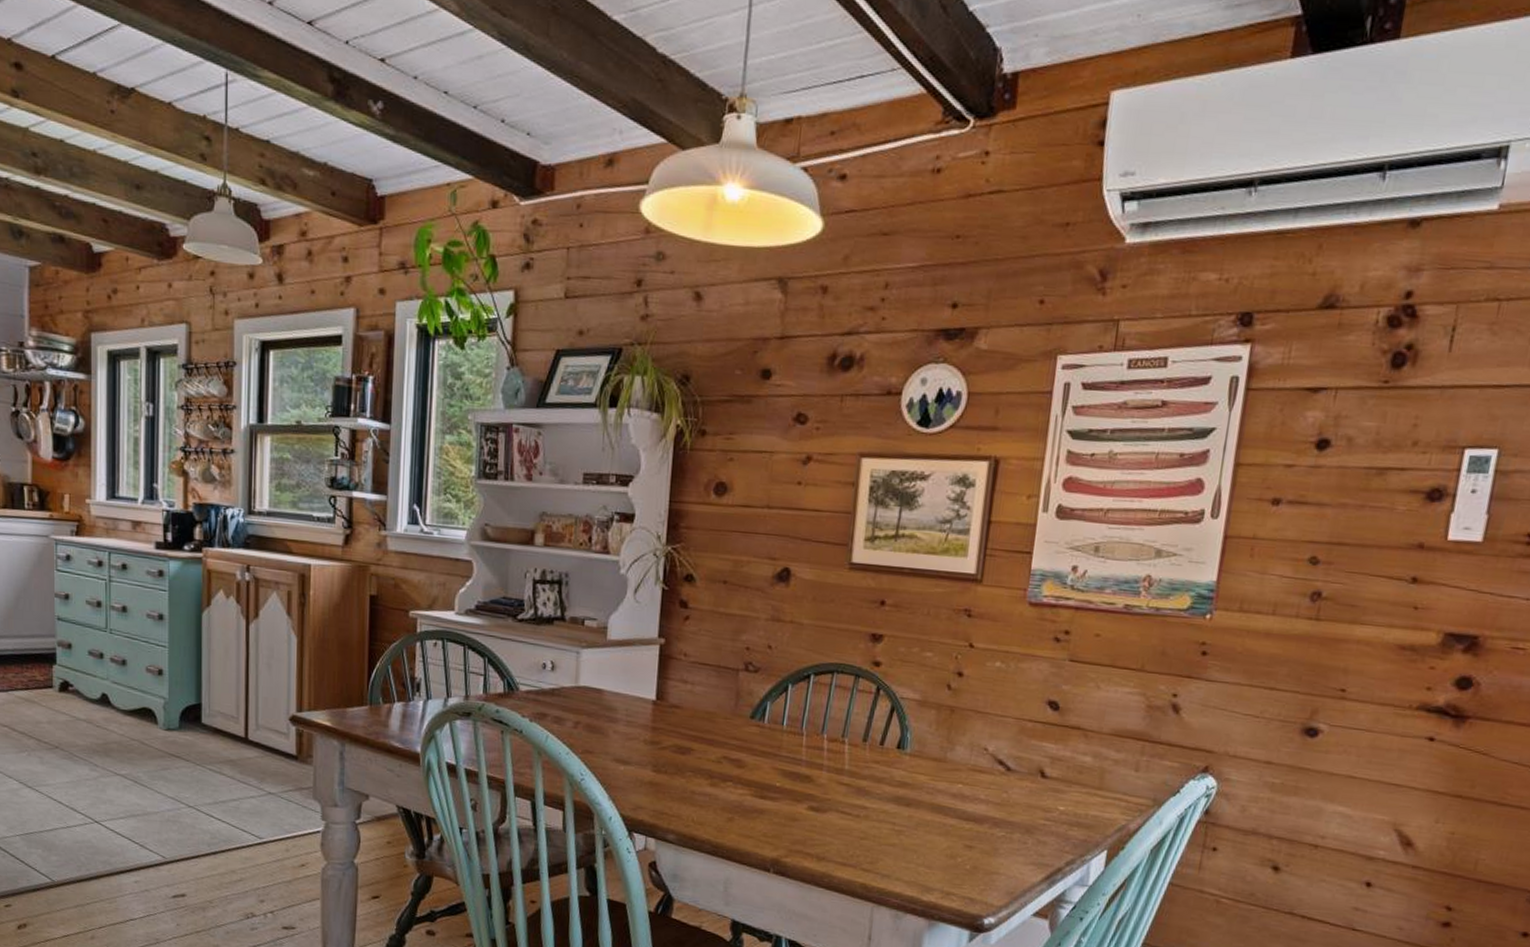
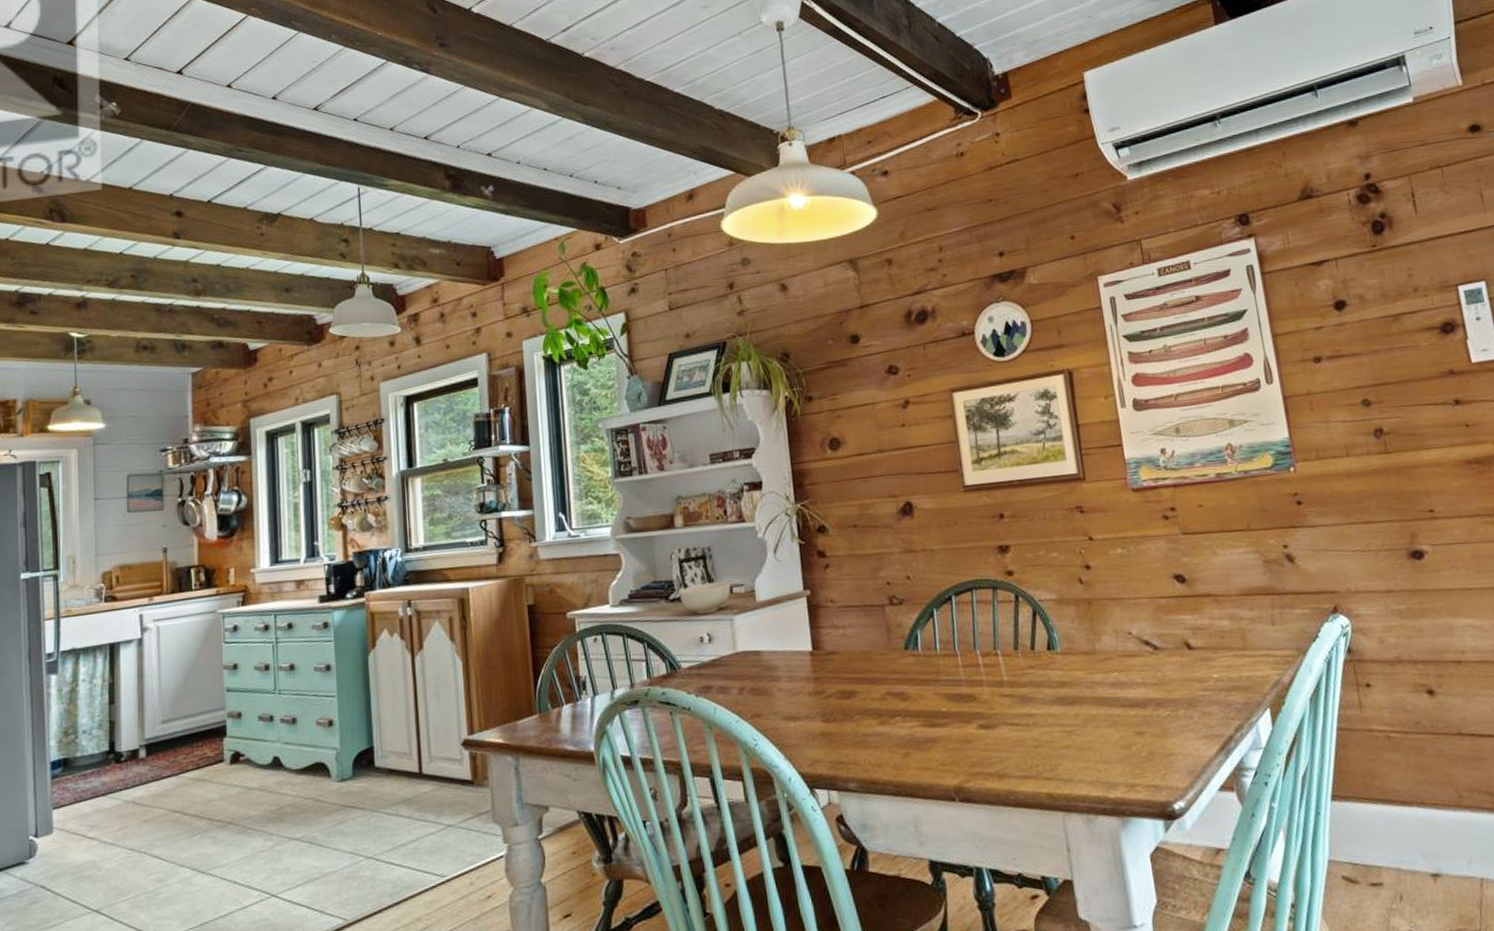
bowl: none [528,609,584,642] -> present [679,581,731,615]

